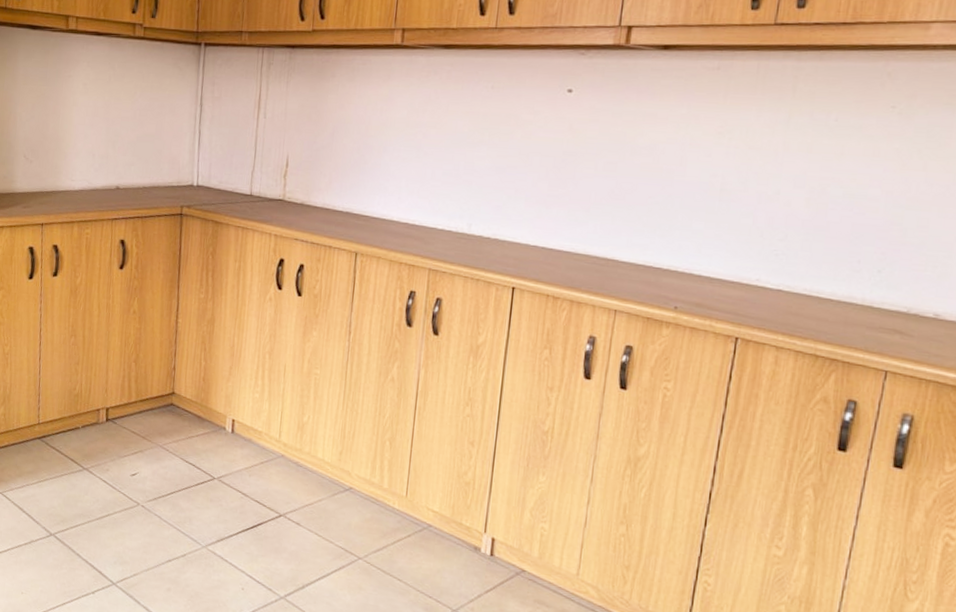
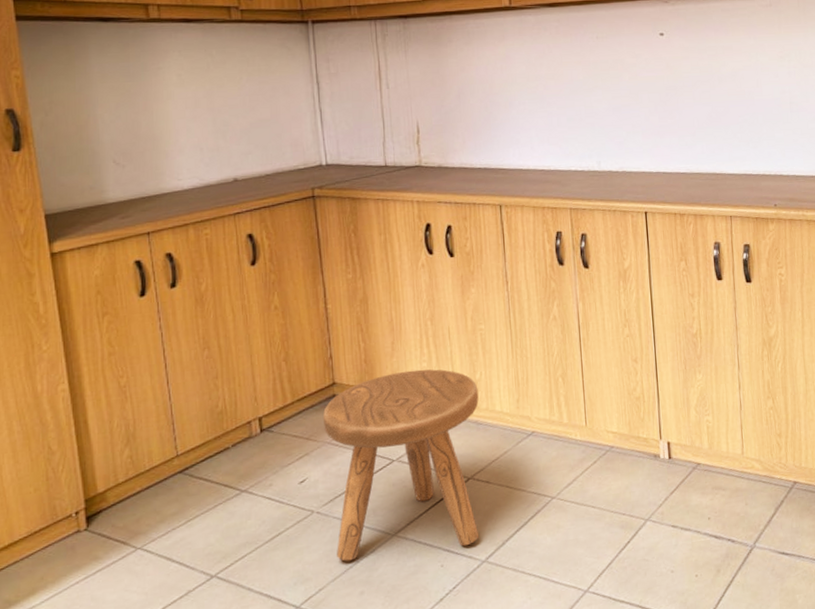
stool: none [153,396,304,578] -> present [323,369,480,562]

